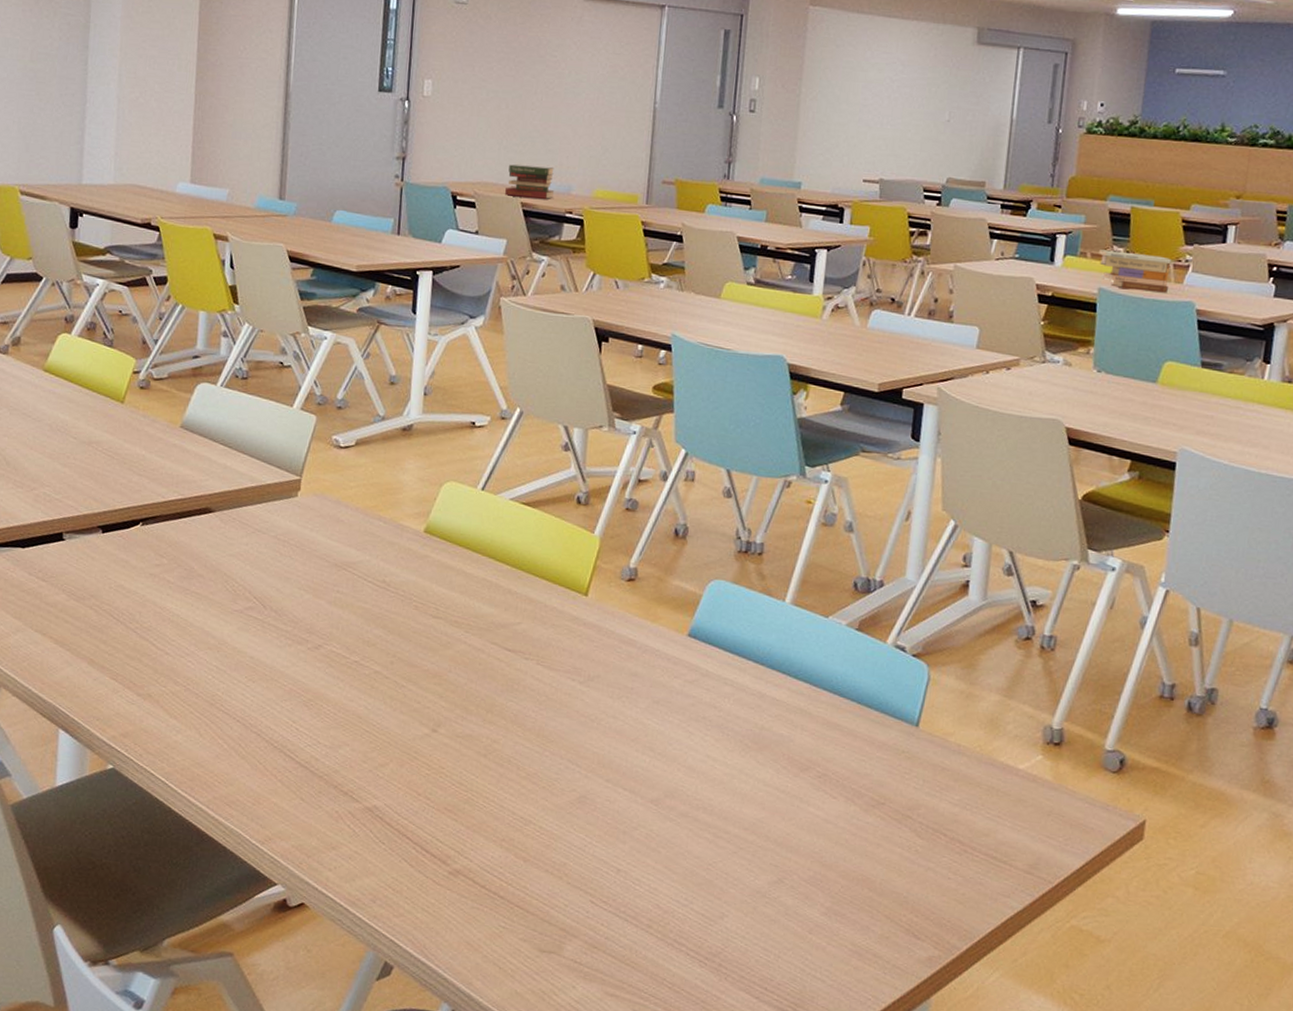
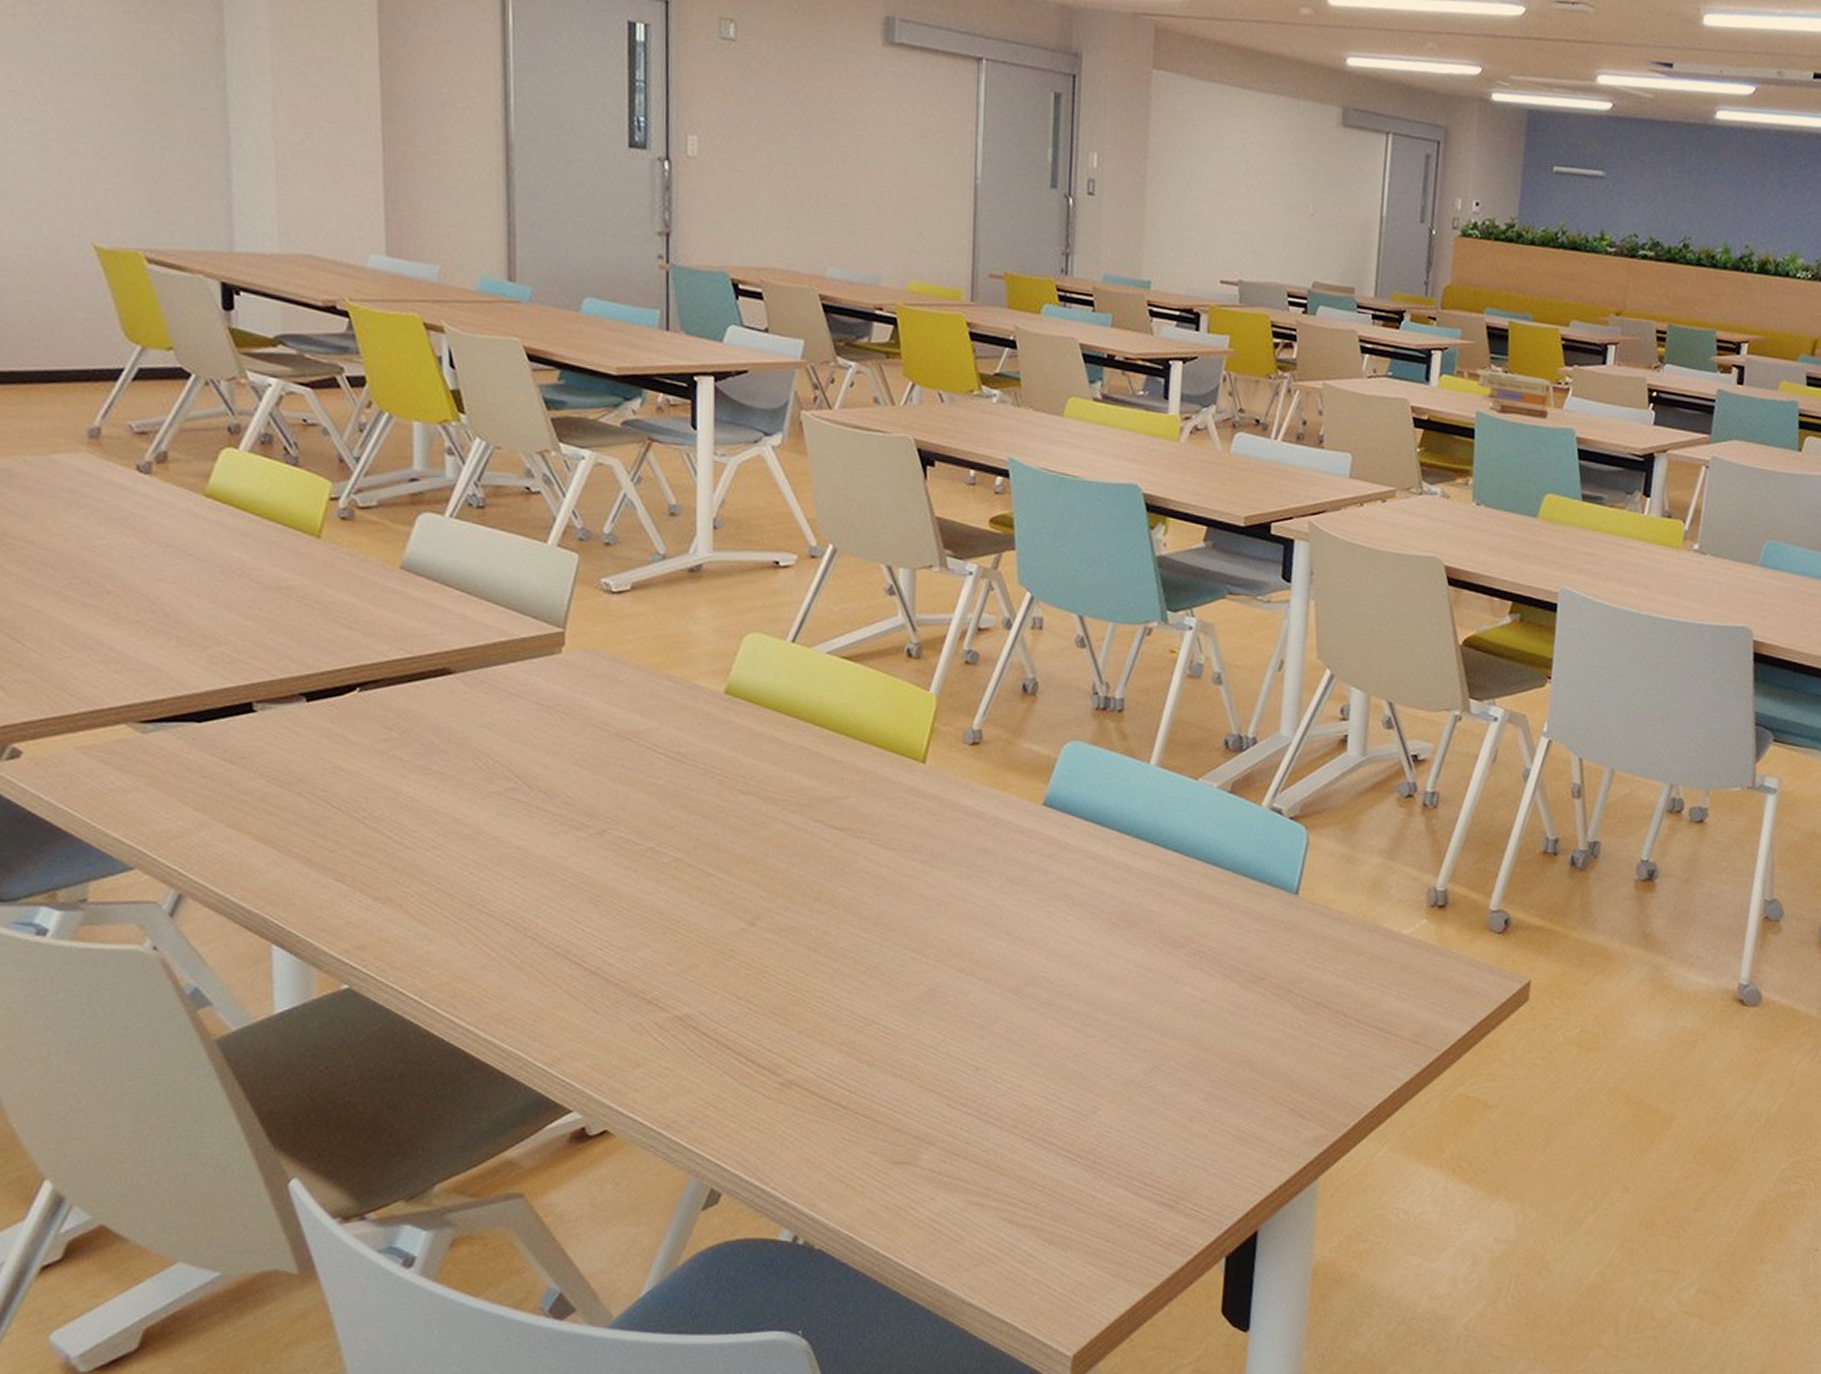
books: present [505,163,554,199] -> none [799,246,858,292]

